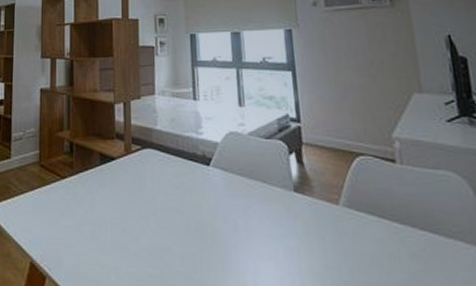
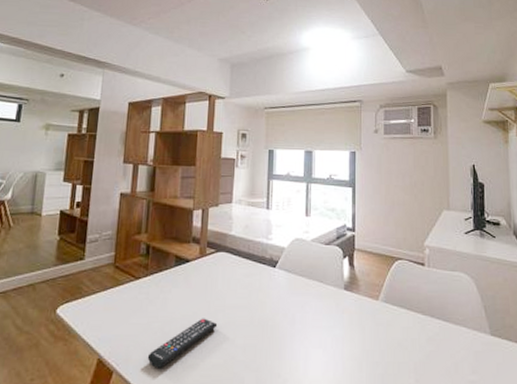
remote control: none [79,221,150,276] -> present [147,318,218,368]

